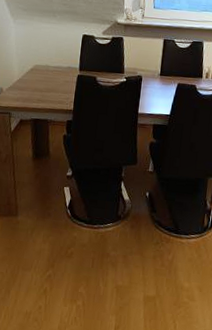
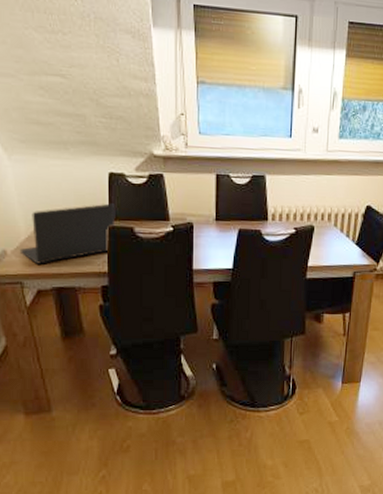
laptop: none [12,57,84,100] -> present [19,203,114,264]

